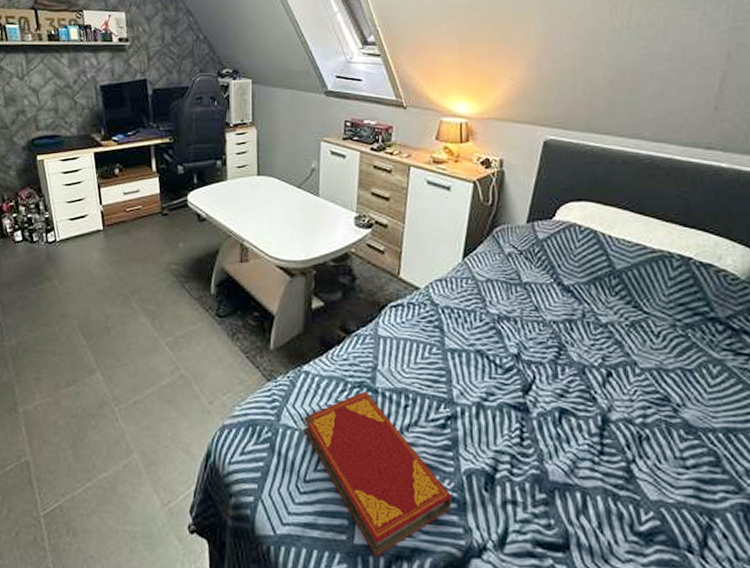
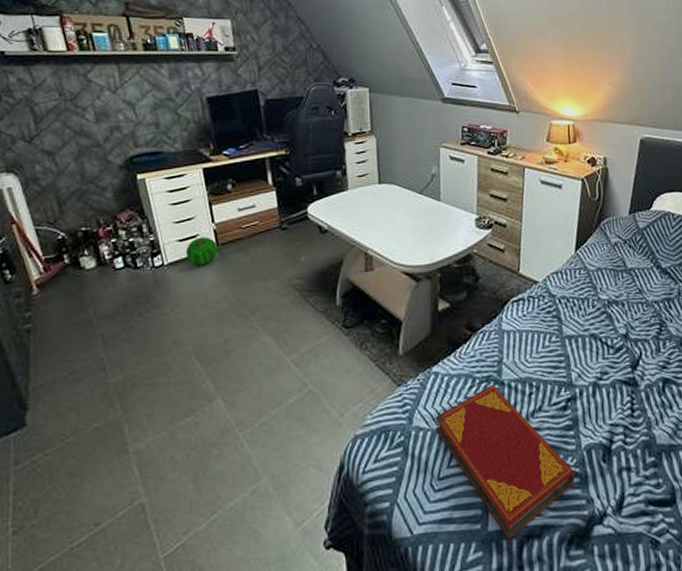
ball: none [76,217,104,244] -> present [186,237,218,265]

